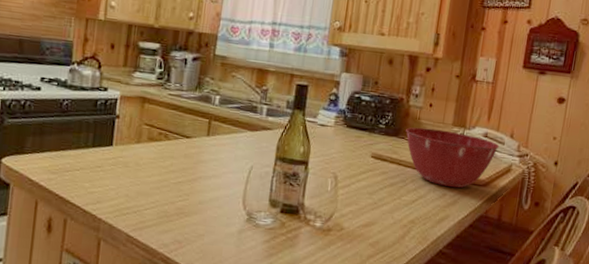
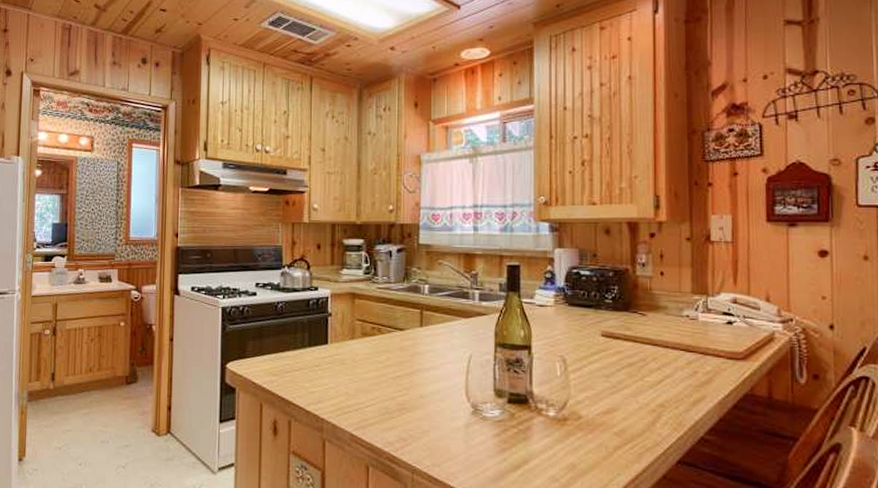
mixing bowl: present [406,127,500,188] -> none [637,299,755,364]

